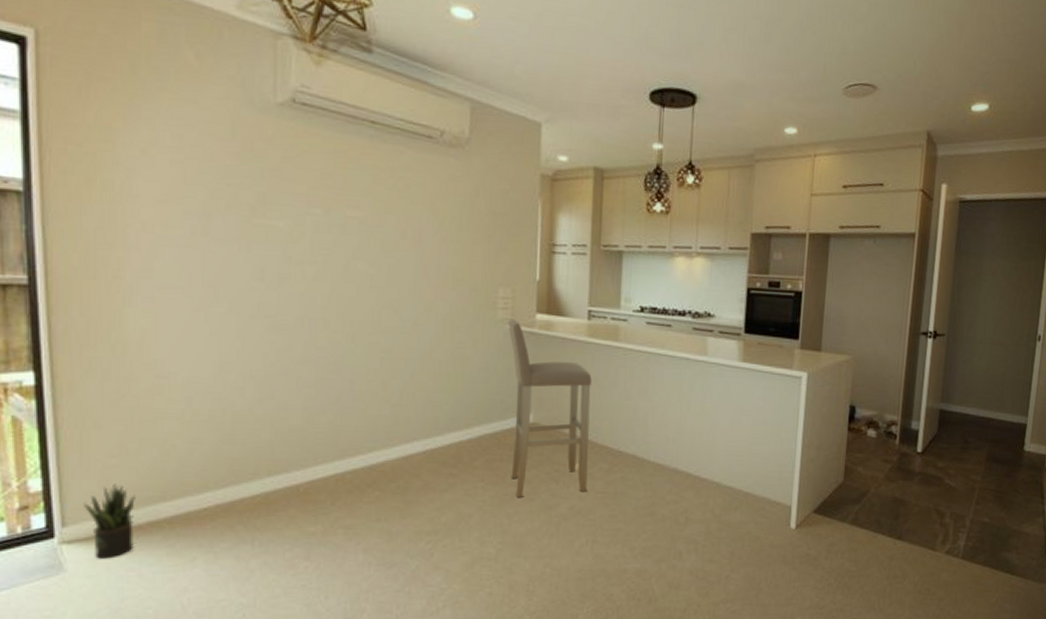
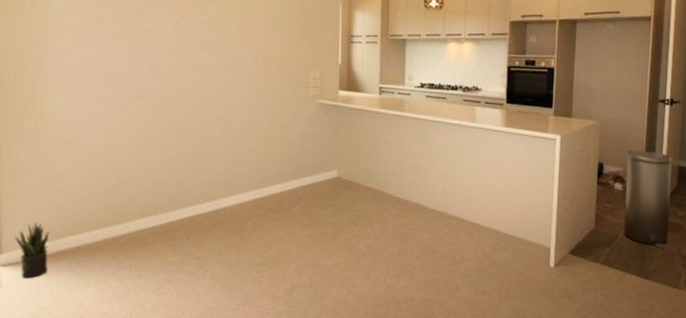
bar stool: present [508,318,592,497] -> none [317,95,383,237]
pedal bin: none [876,390,934,503] -> present [624,150,673,247]

